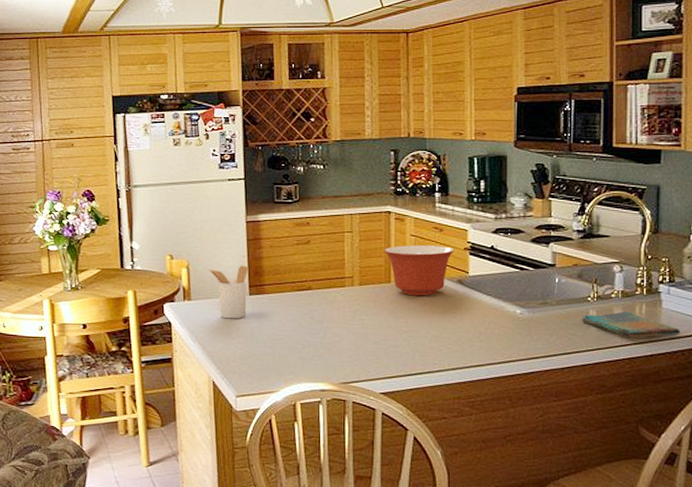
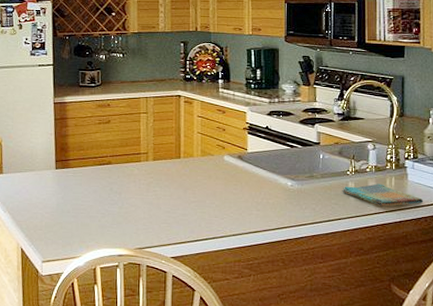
utensil holder: present [208,265,249,319] -> none [19,142,56,191]
mixing bowl: present [384,245,455,296] -> none [174,125,235,170]

